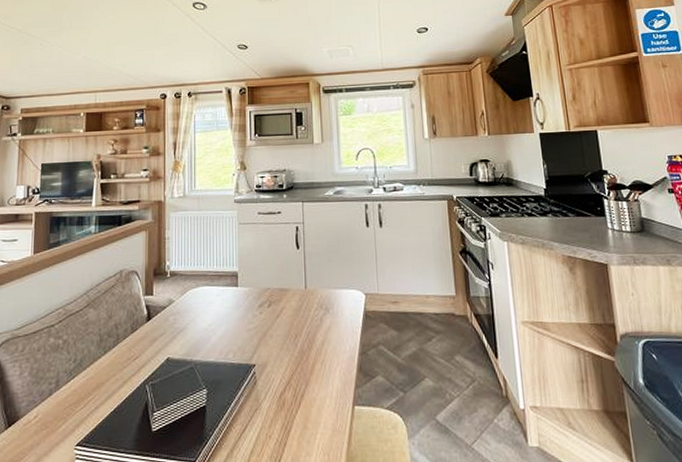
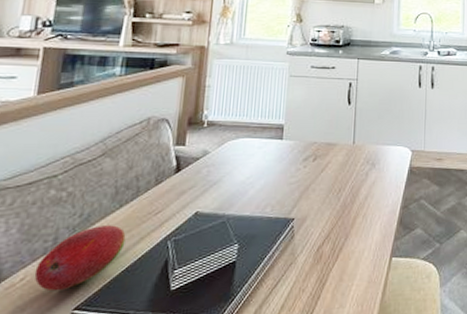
fruit: none [44,370,112,429] -> present [34,225,126,292]

